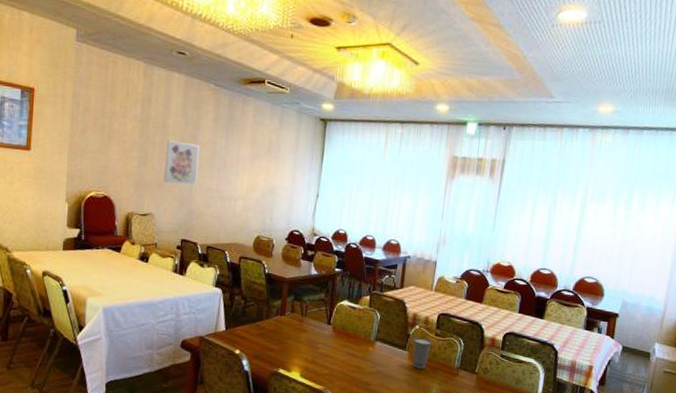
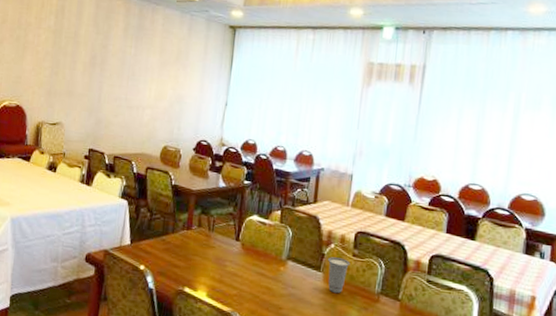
wall art: present [164,140,199,186] -> none [74,50,109,95]

